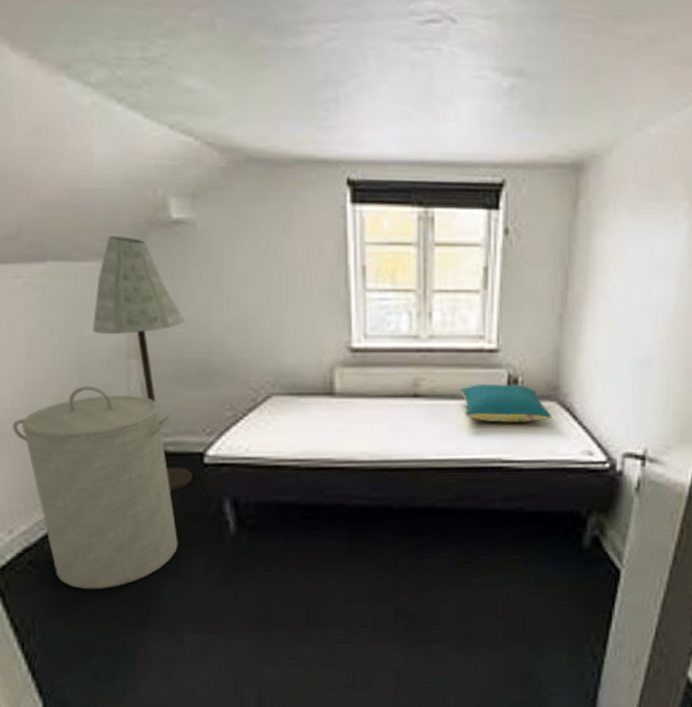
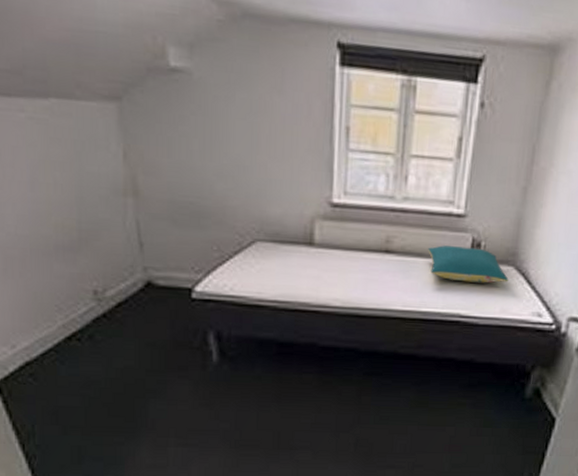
laundry hamper: present [11,386,178,590] -> none [15,219,166,403]
floor lamp: present [92,236,192,492] -> none [92,78,181,322]

